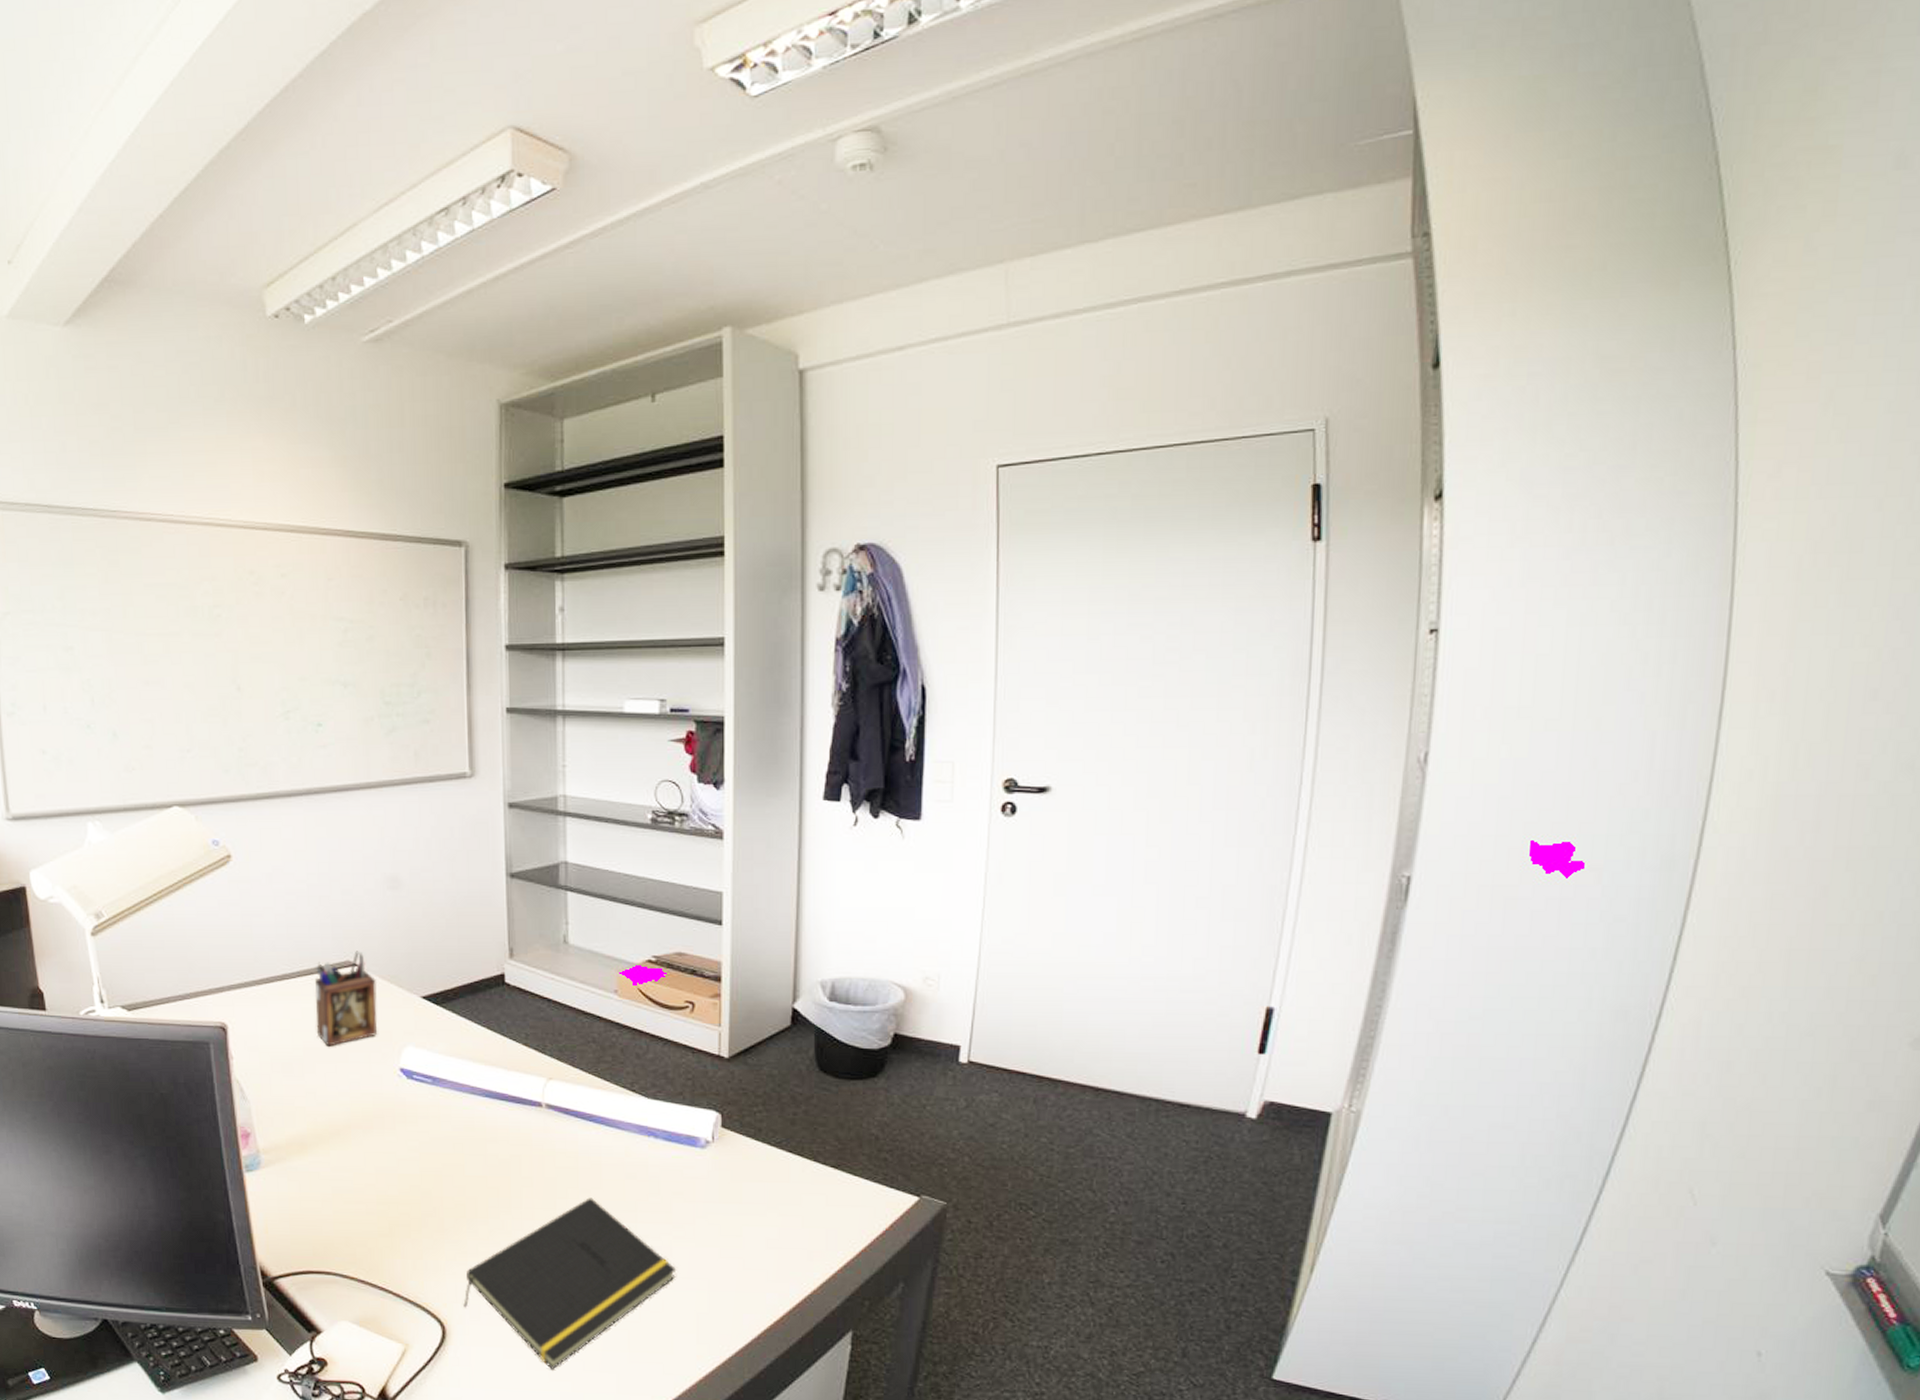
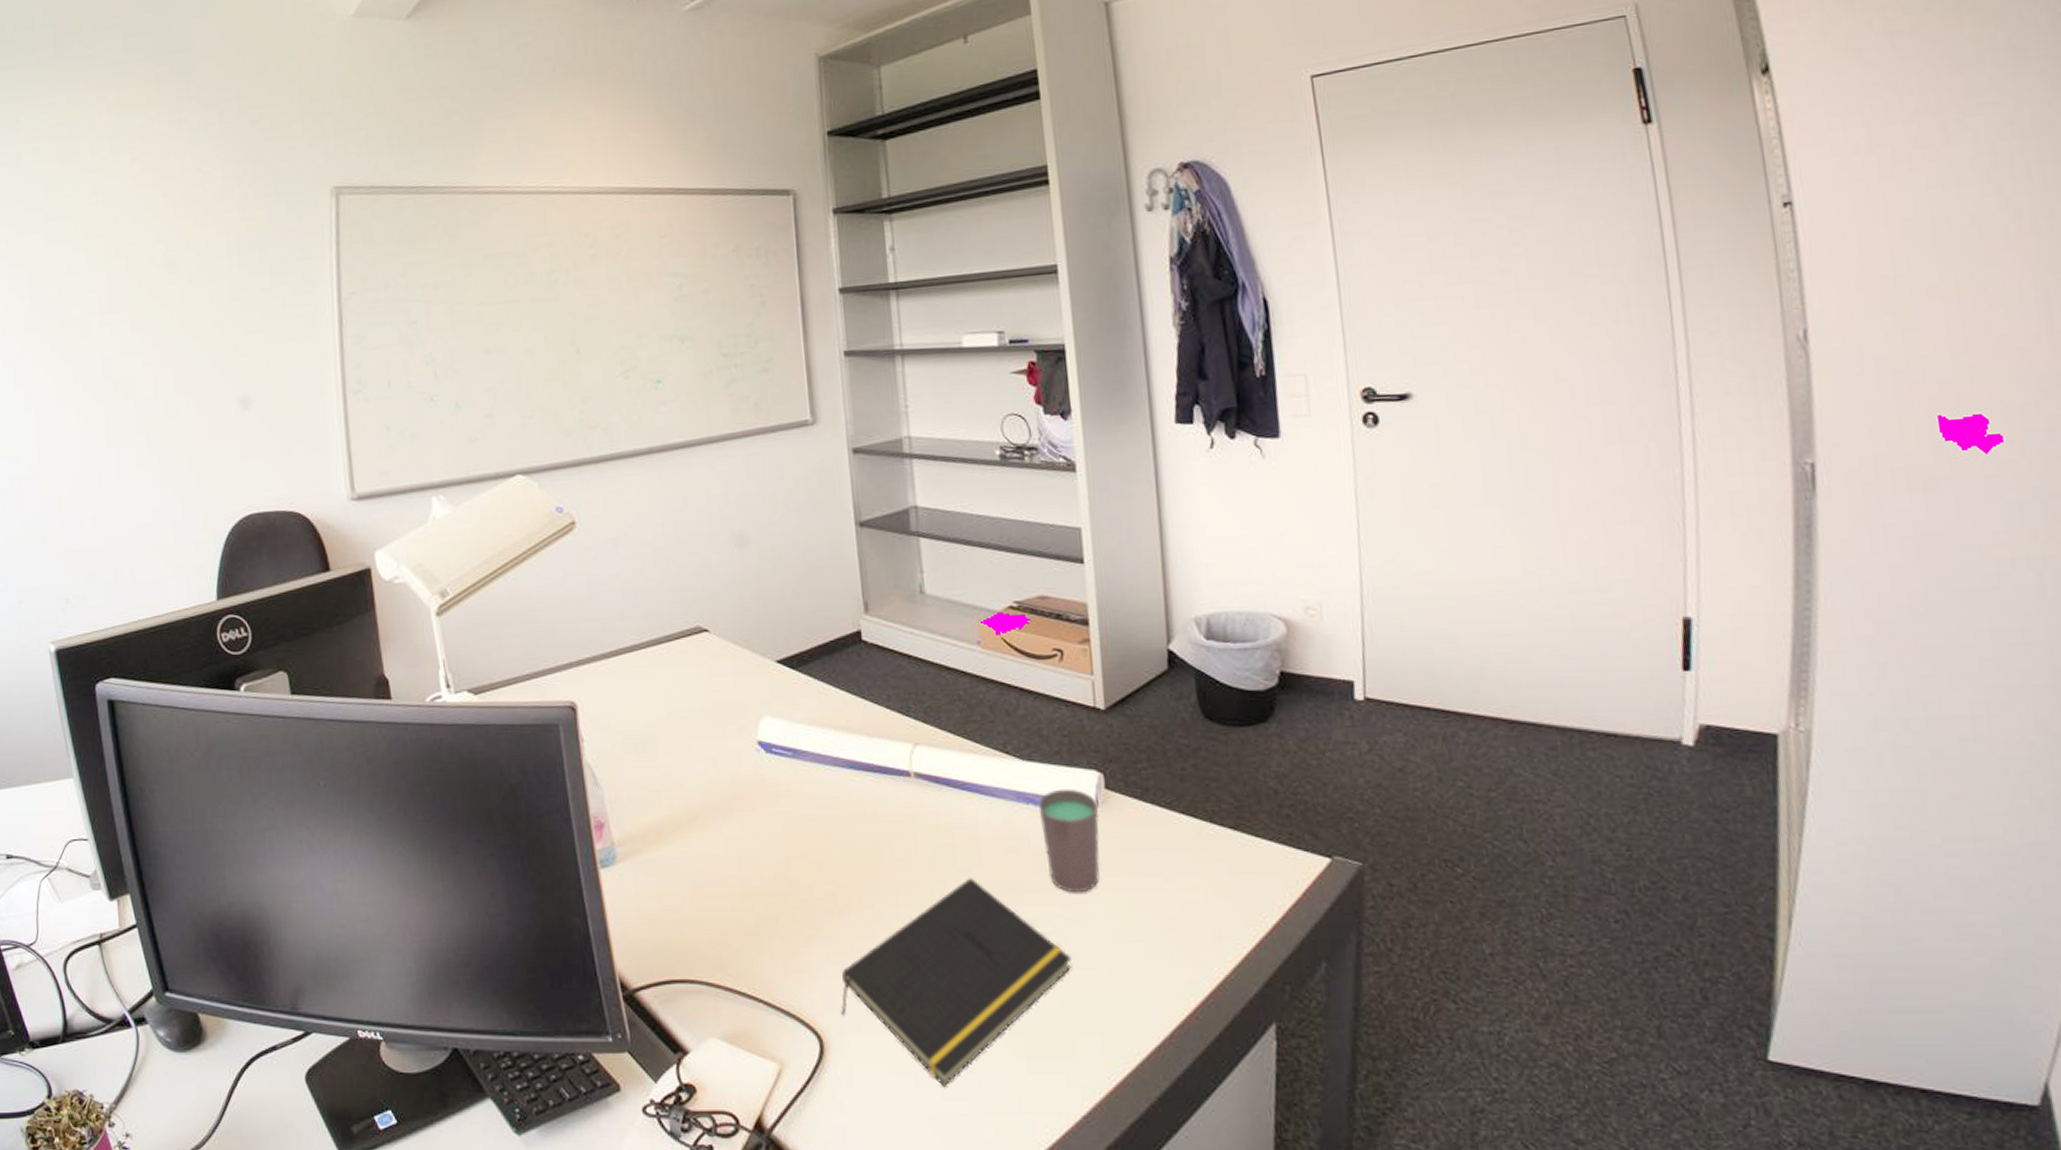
desk organizer: present [314,951,378,1047] -> none [665,615,733,722]
cup: none [658,1125,714,1215] -> present [1038,788,1100,893]

